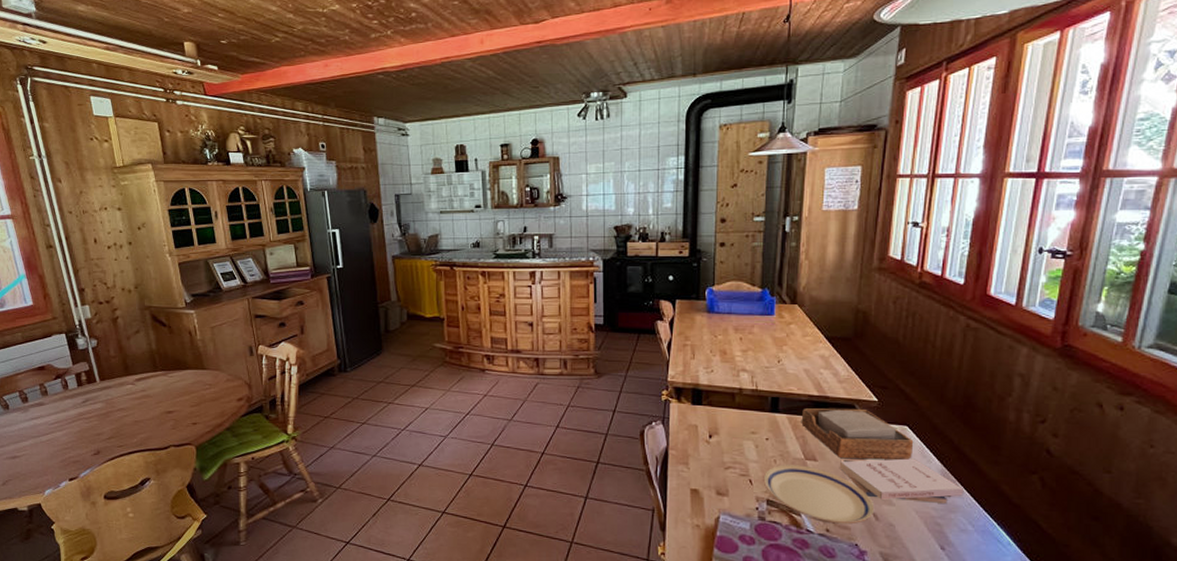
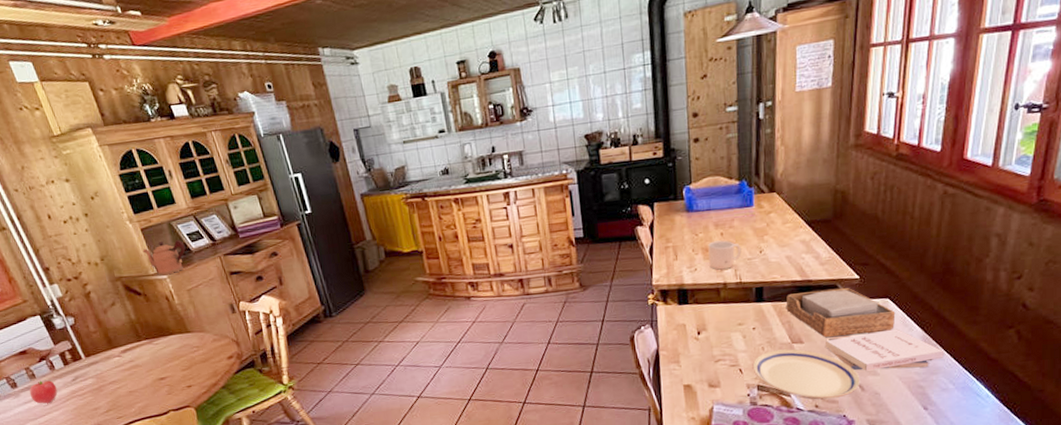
fruit: none [38,398,66,422] -> present [29,380,58,404]
coffeepot: none [176,276,217,310] -> present [142,239,186,276]
mug: none [726,345,759,375] -> present [708,240,742,270]

